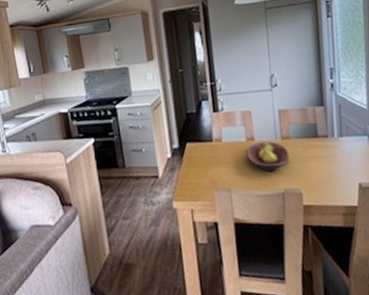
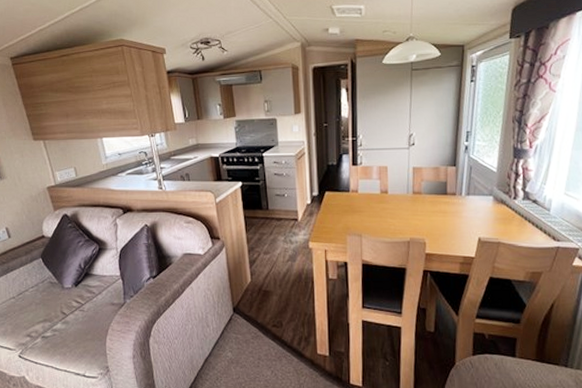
fruit bowl: present [246,141,290,172] -> none [379,195,418,223]

